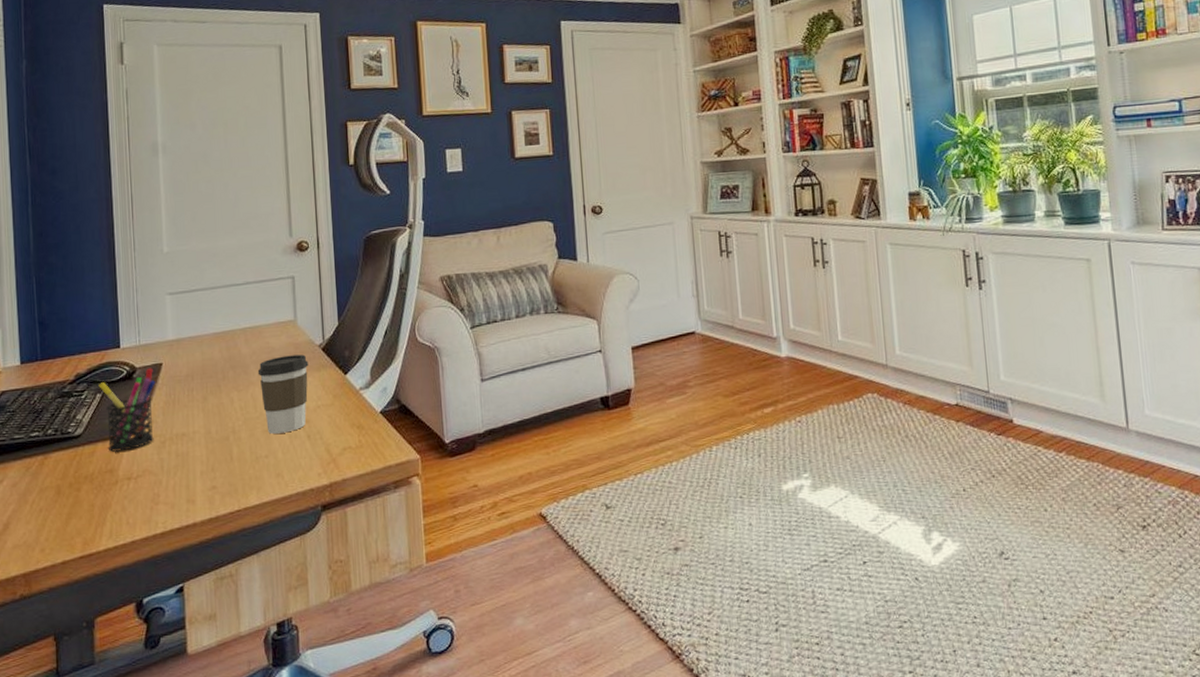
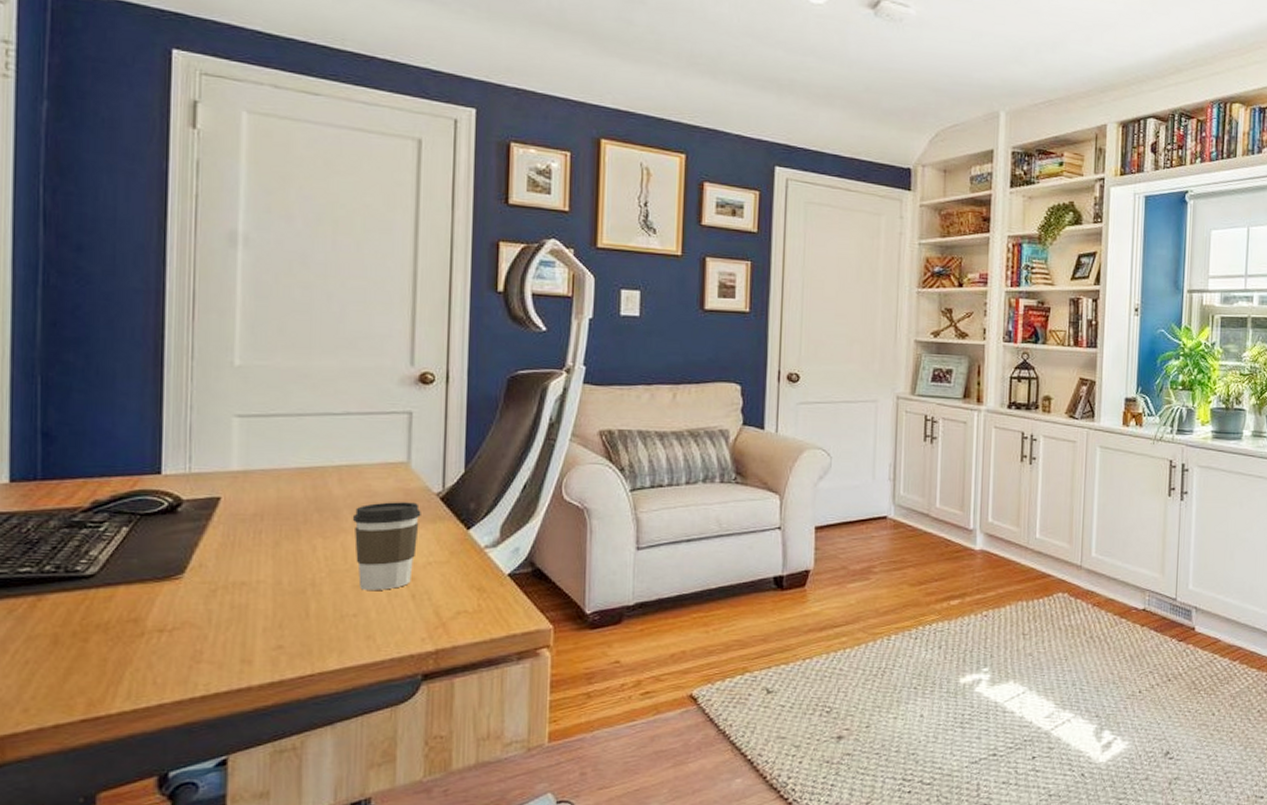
pen holder: present [98,368,156,453] -> none [126,501,210,599]

